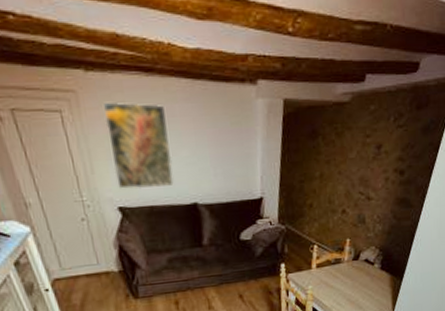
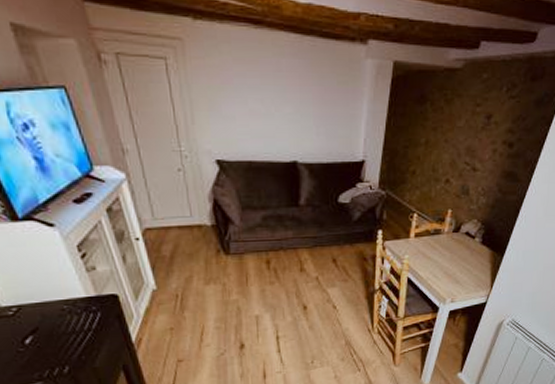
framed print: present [103,101,174,189] -> none [209,52,275,143]

